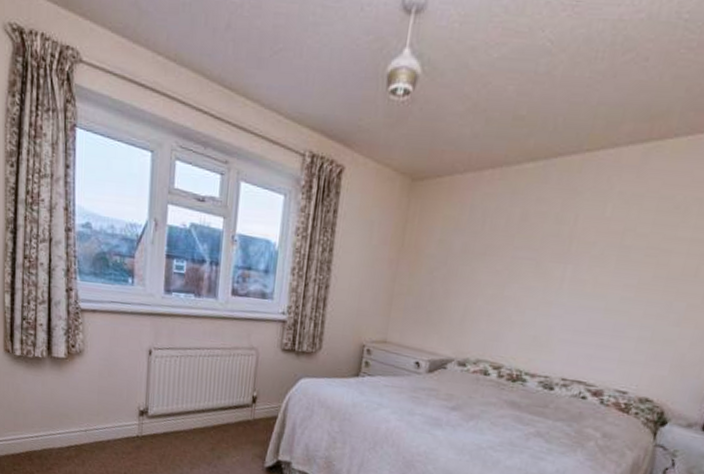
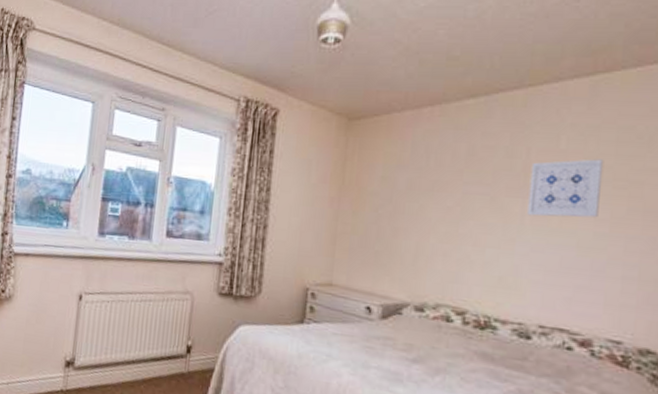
wall art: none [566,227,642,284] -> present [527,159,604,218]

